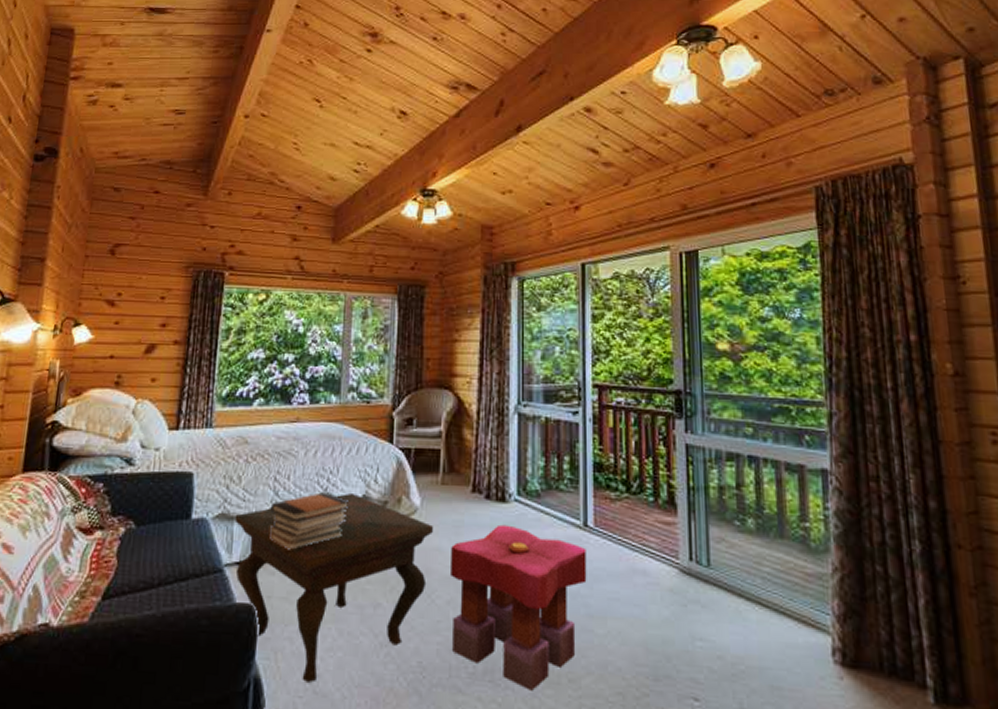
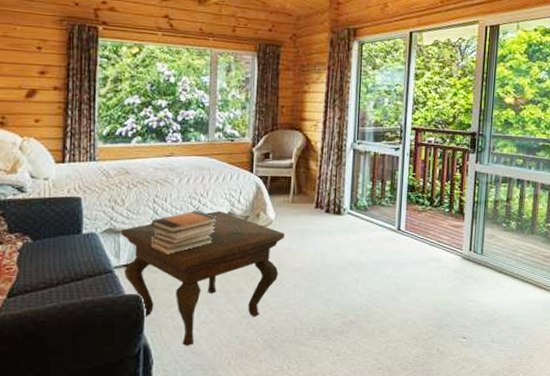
stool: present [451,524,587,691] -> none [297,231,398,340]

